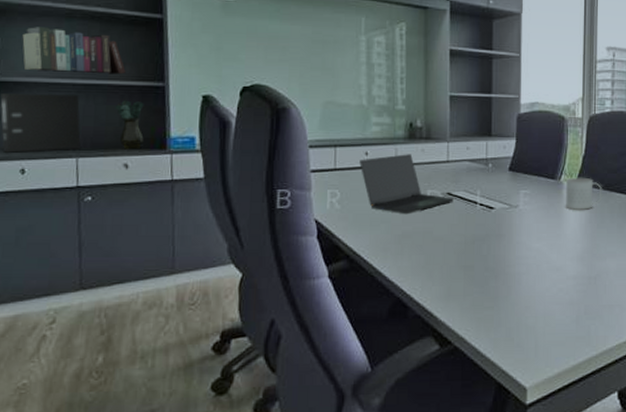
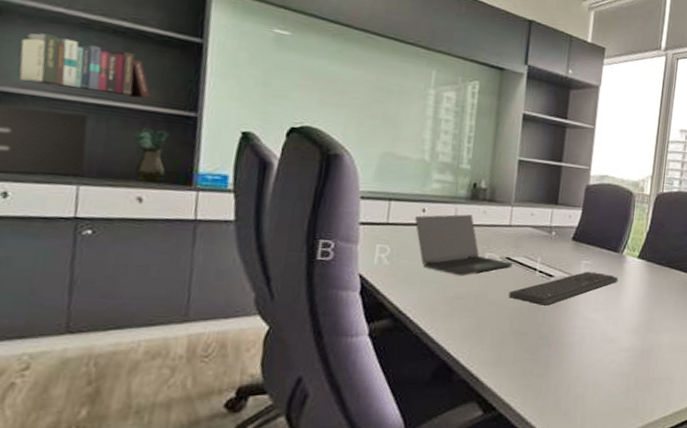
computer keyboard: none [453,201,558,238] -> present [509,271,619,306]
mug: present [565,177,602,211] -> none [626,251,663,285]

